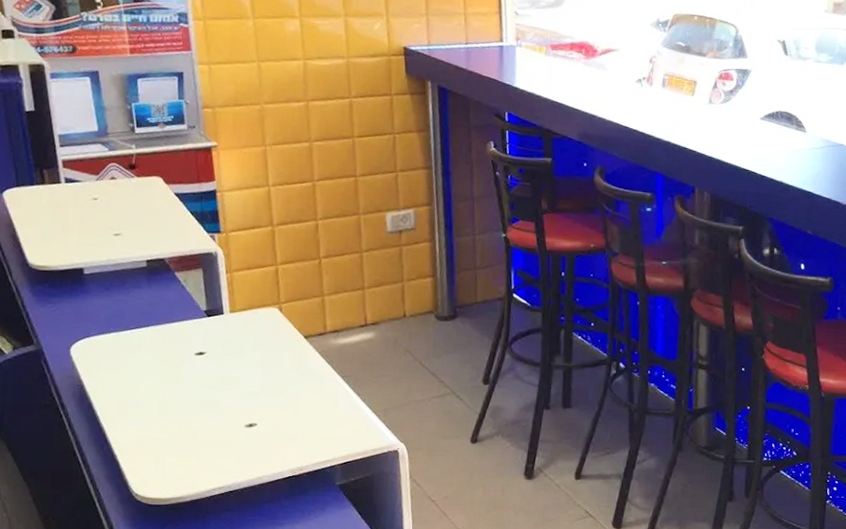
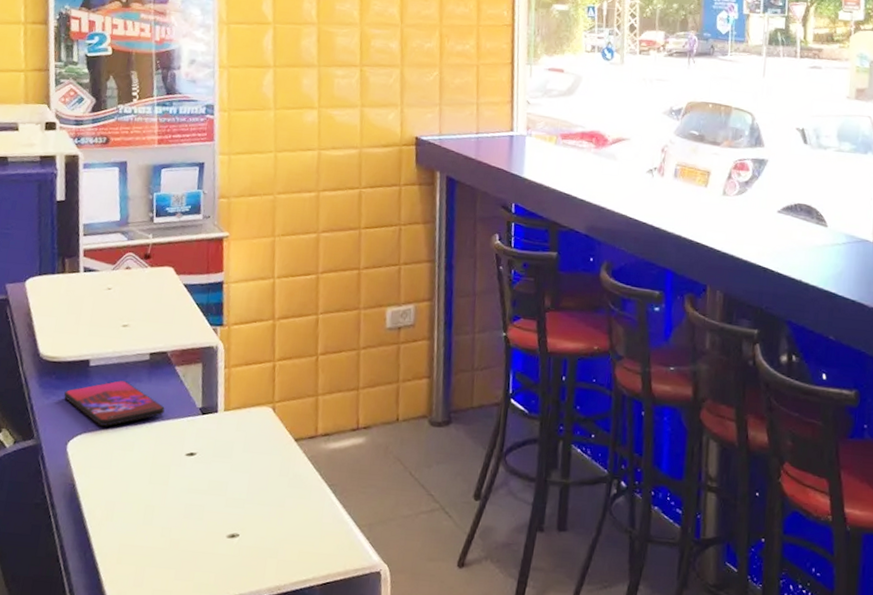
smartphone: none [60,287,169,331] -> present [64,380,165,426]

